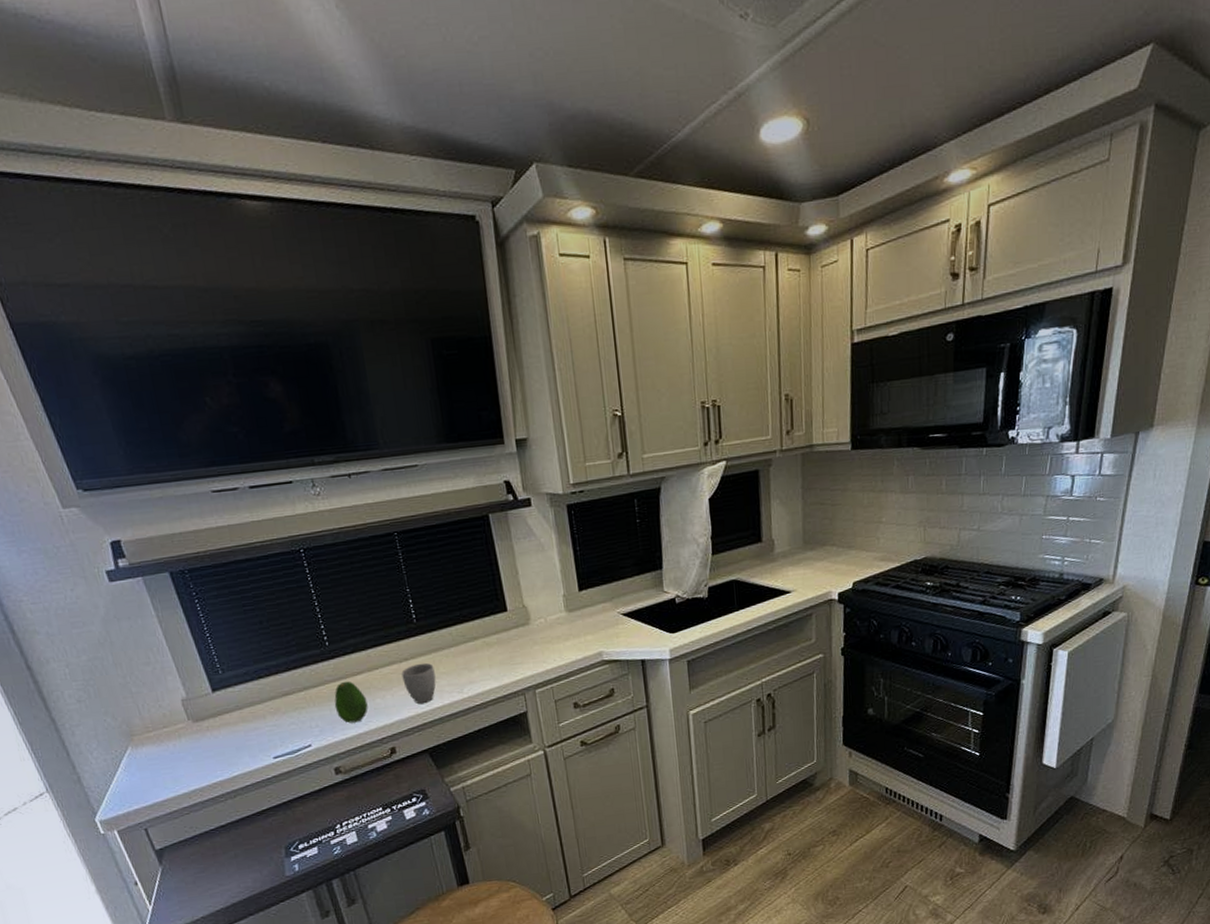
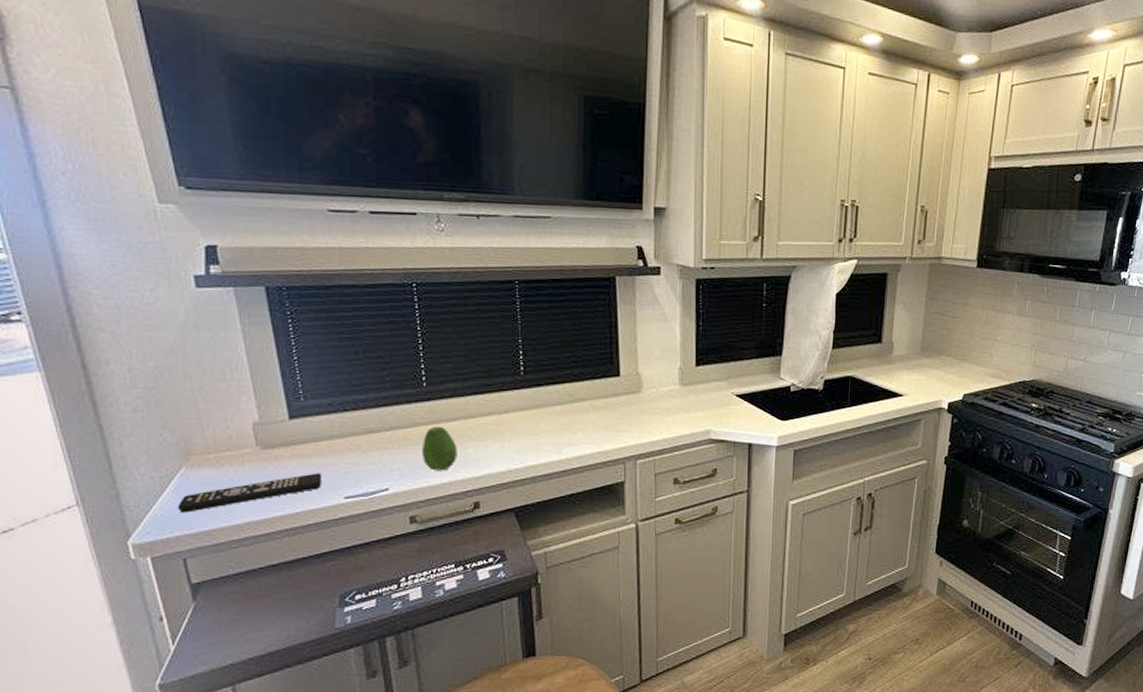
remote control: none [131,738,251,788] -> present [177,473,323,513]
mug: present [401,662,436,704] -> none [499,417,535,459]

